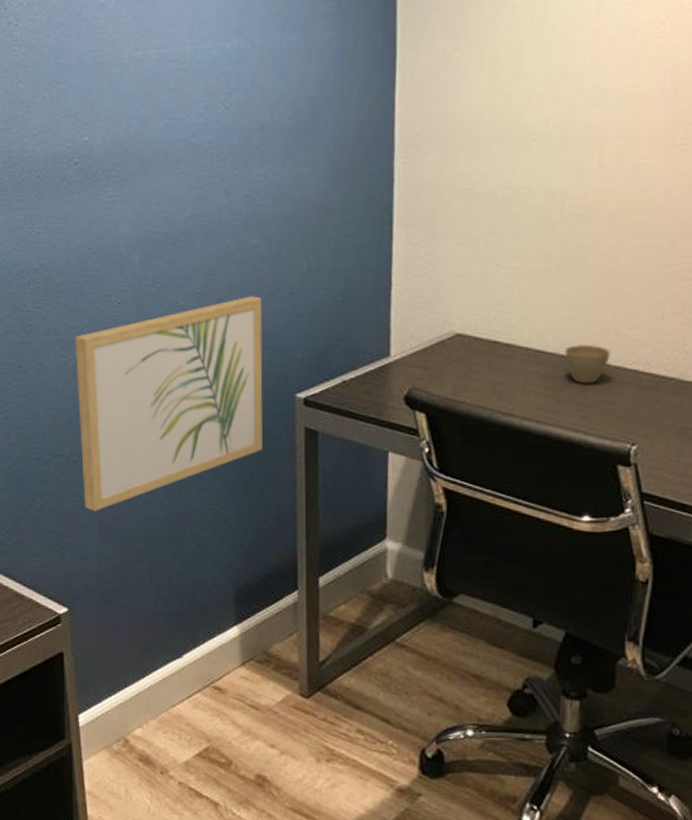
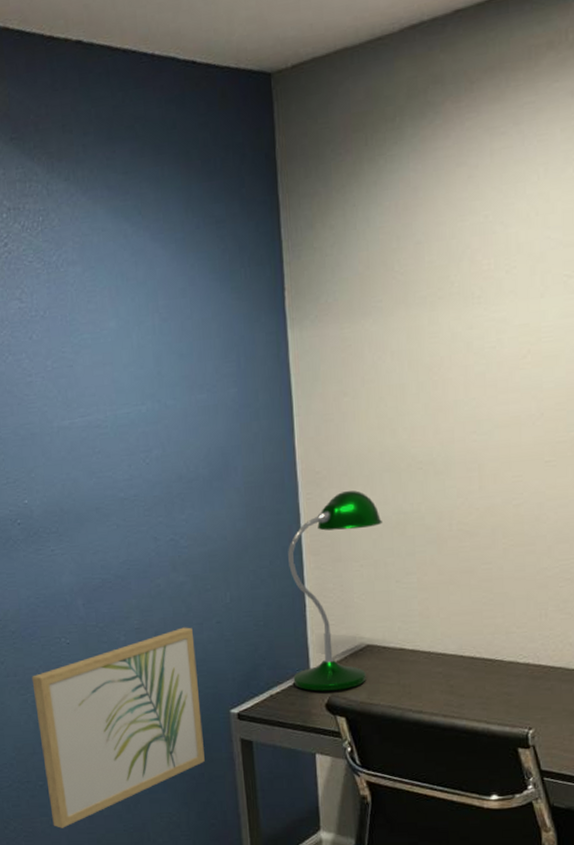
desk lamp: none [370,157,486,382] -> present [288,490,382,691]
cup: present [564,345,610,384] -> none [463,644,503,679]

